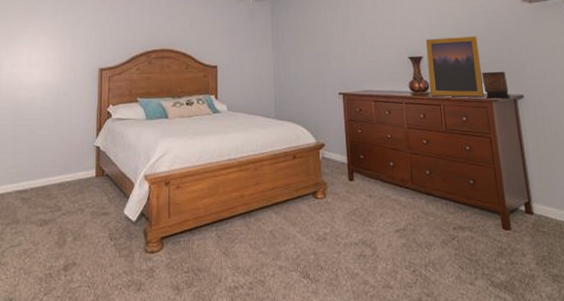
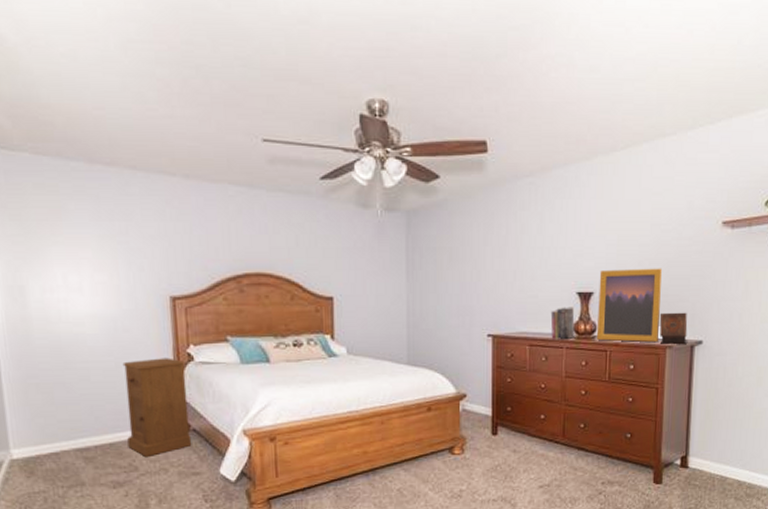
nightstand: none [56,115,105,199] -> present [122,358,192,458]
books: none [389,69,411,97] -> present [550,307,575,340]

